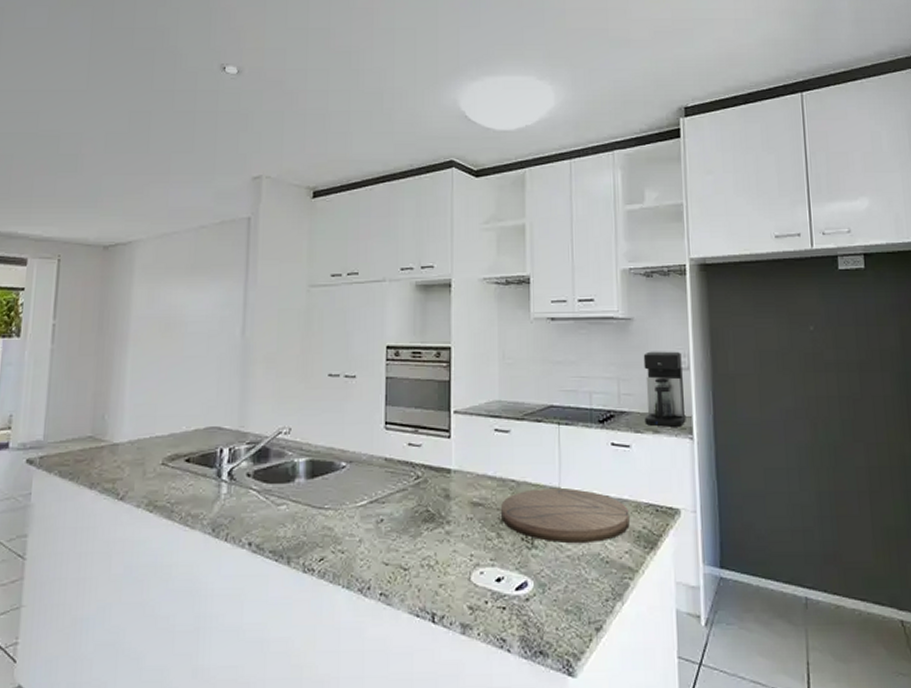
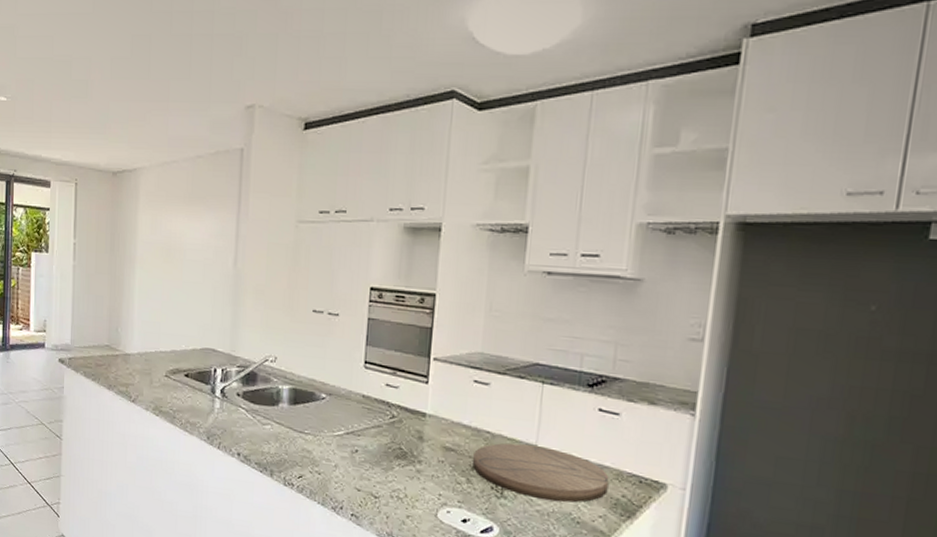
coffee maker: present [643,351,686,427] -> none [640,317,697,401]

